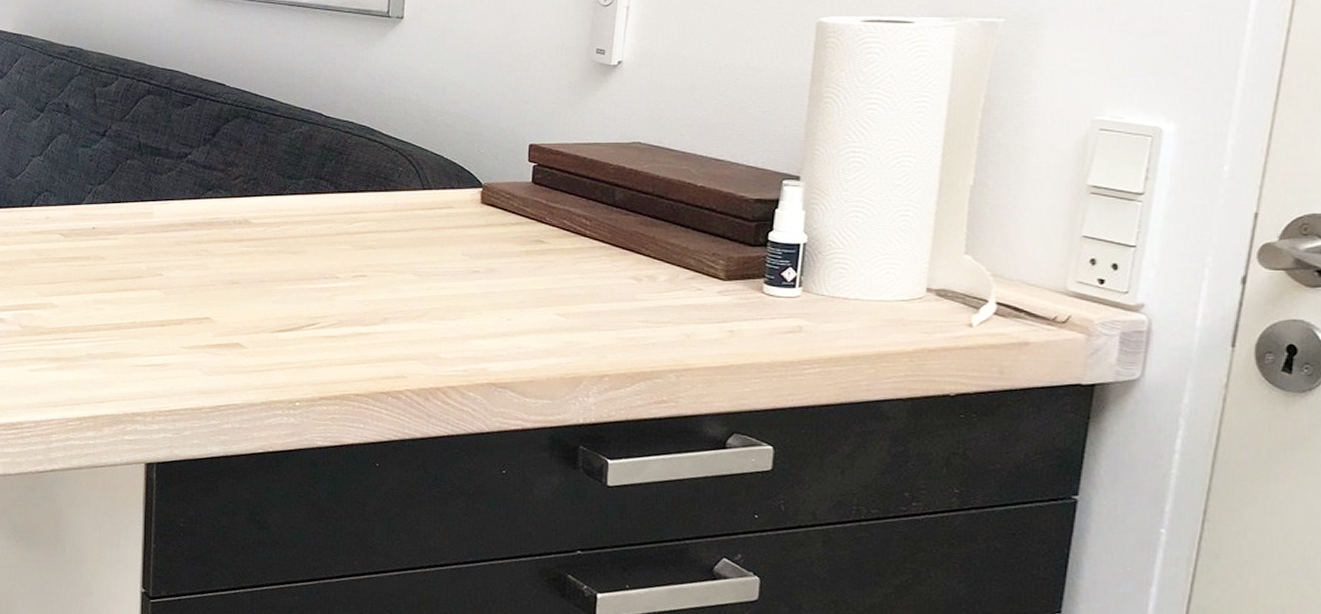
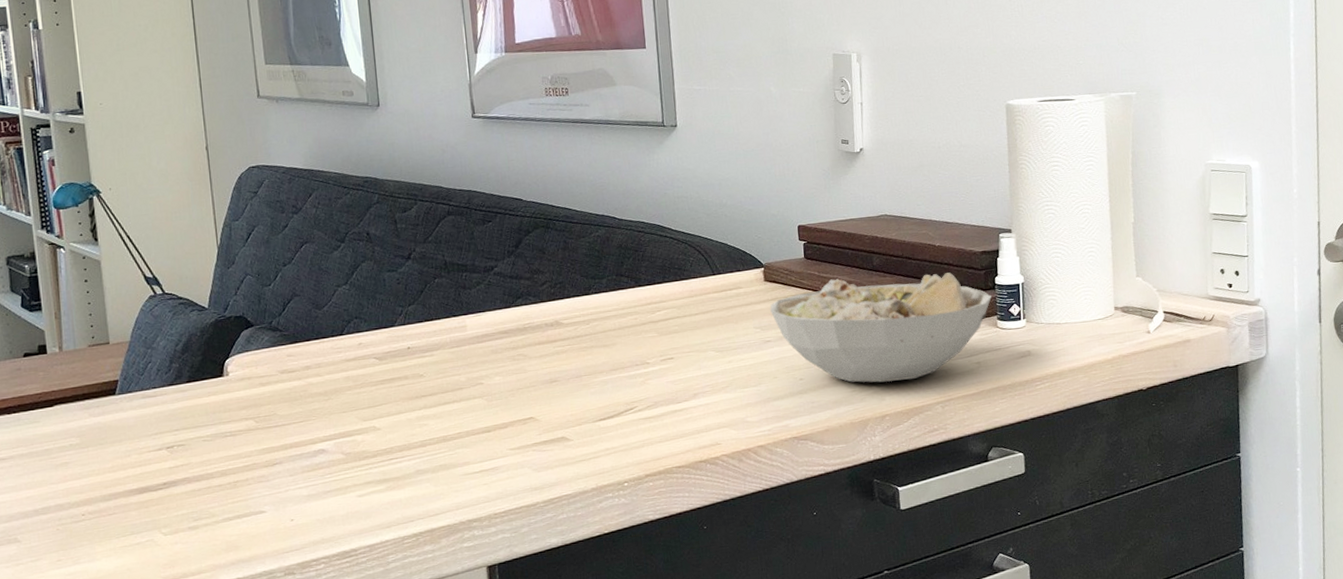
bowl: none [483,210,760,339] -> present [770,272,992,383]

